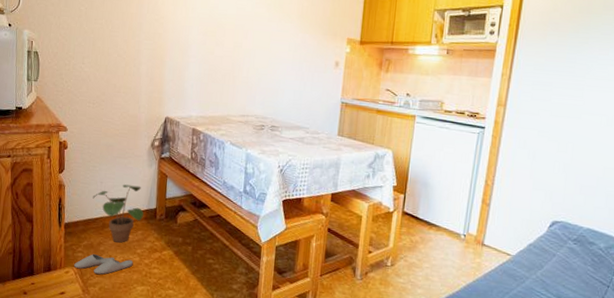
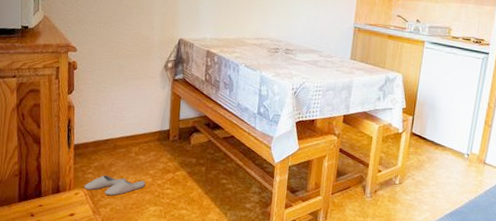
potted plant: present [93,184,144,243] -> none [104,105,157,164]

